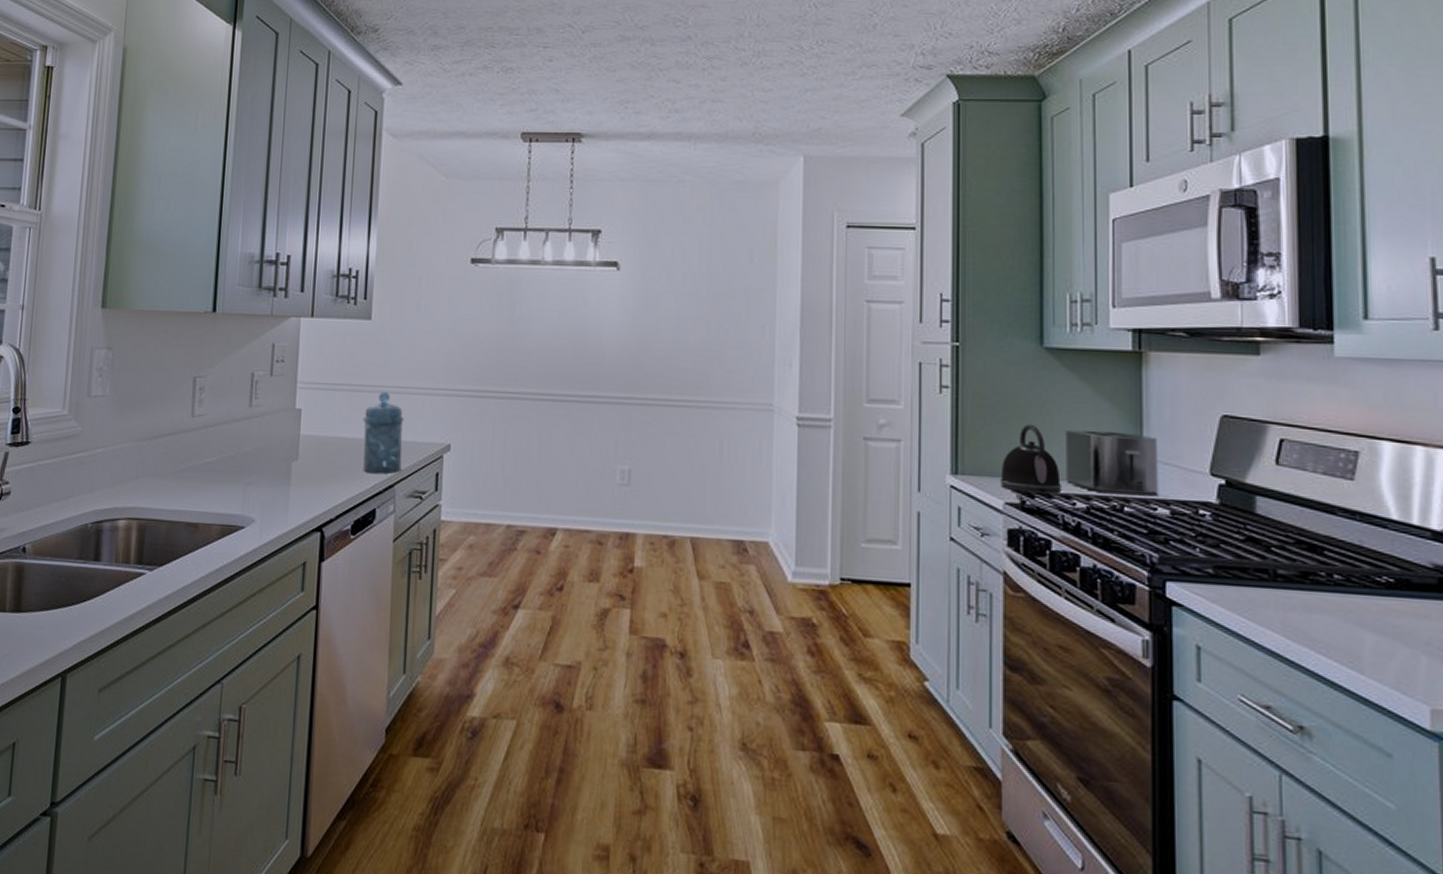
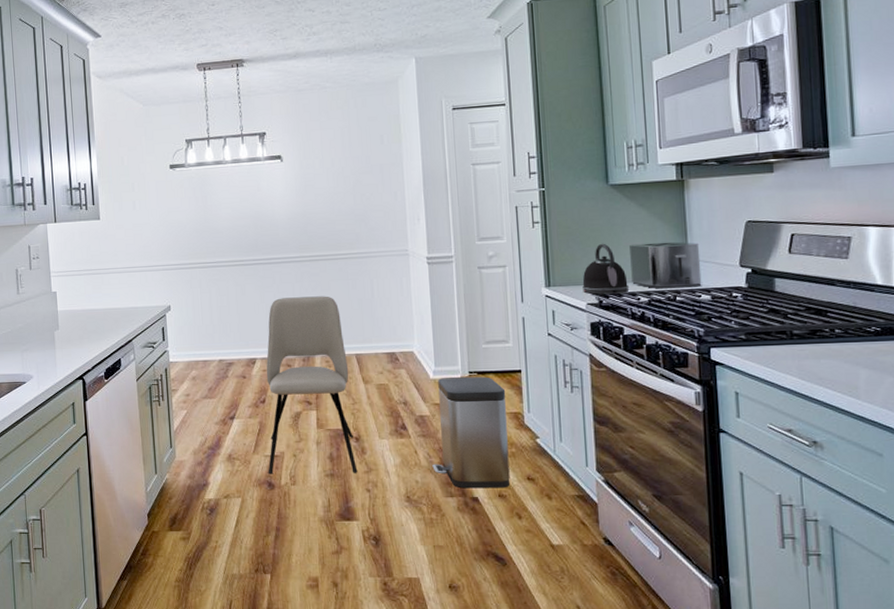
canister: present [363,392,404,474] -> none [103,272,136,333]
dining chair: none [556,450,680,703] -> present [266,296,358,474]
pedal bin: none [780,583,888,746] -> present [432,377,510,489]

